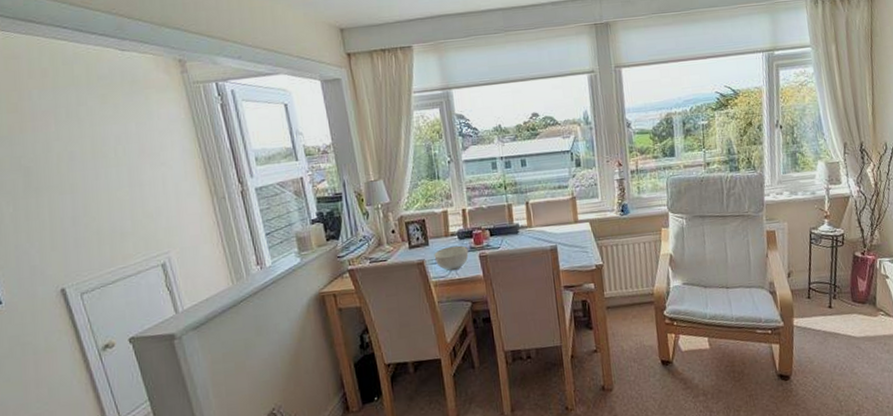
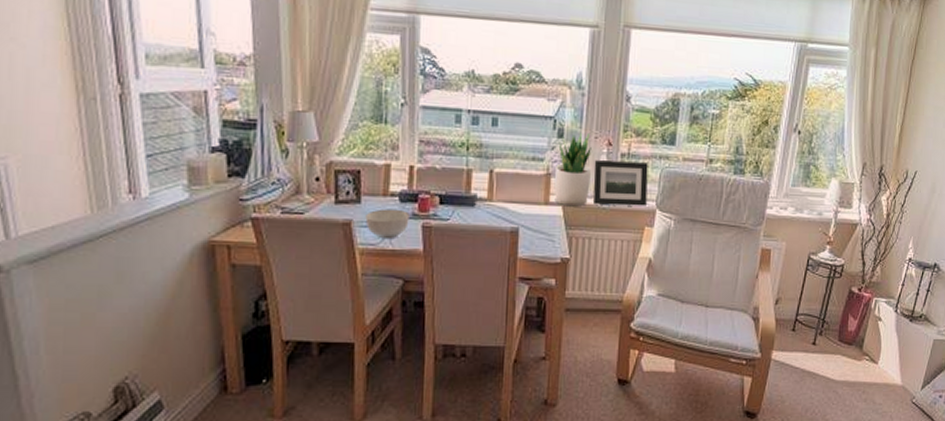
planter: none [577,158,610,222] -> present [554,132,593,207]
picture frame: none [609,175,660,217] -> present [592,160,648,206]

